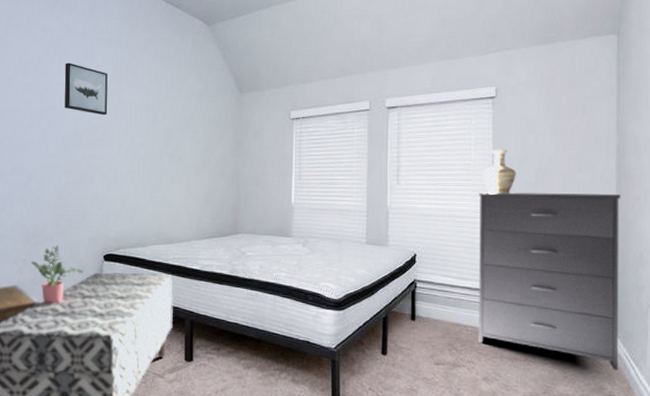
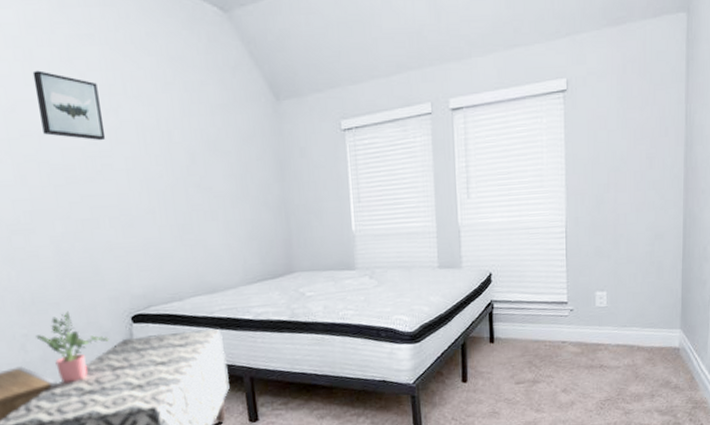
dresser: present [479,192,621,371] -> none [552,189,688,364]
vase: present [483,149,516,194] -> none [556,149,589,199]

